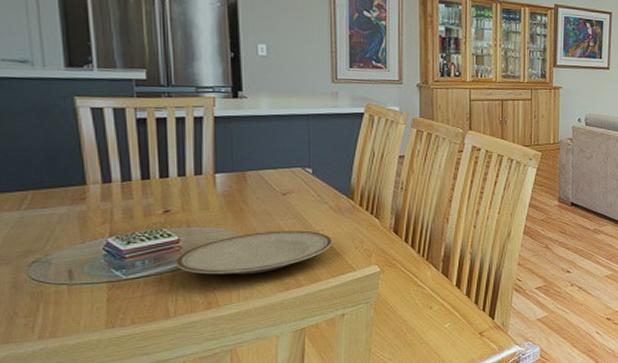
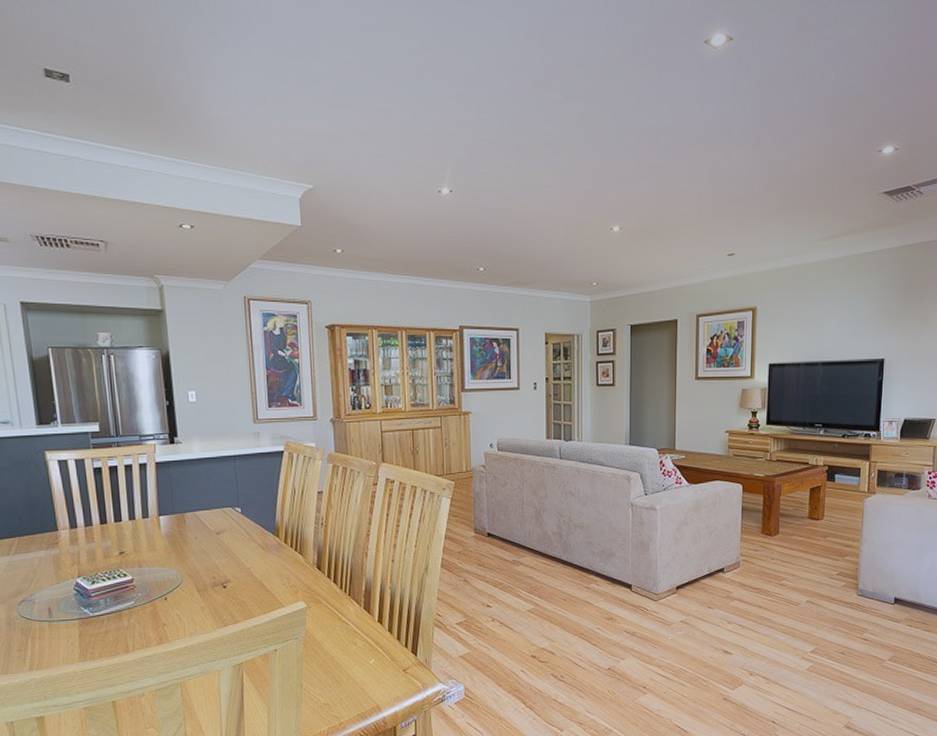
plate: present [175,230,332,275] -> none [131,568,262,612]

